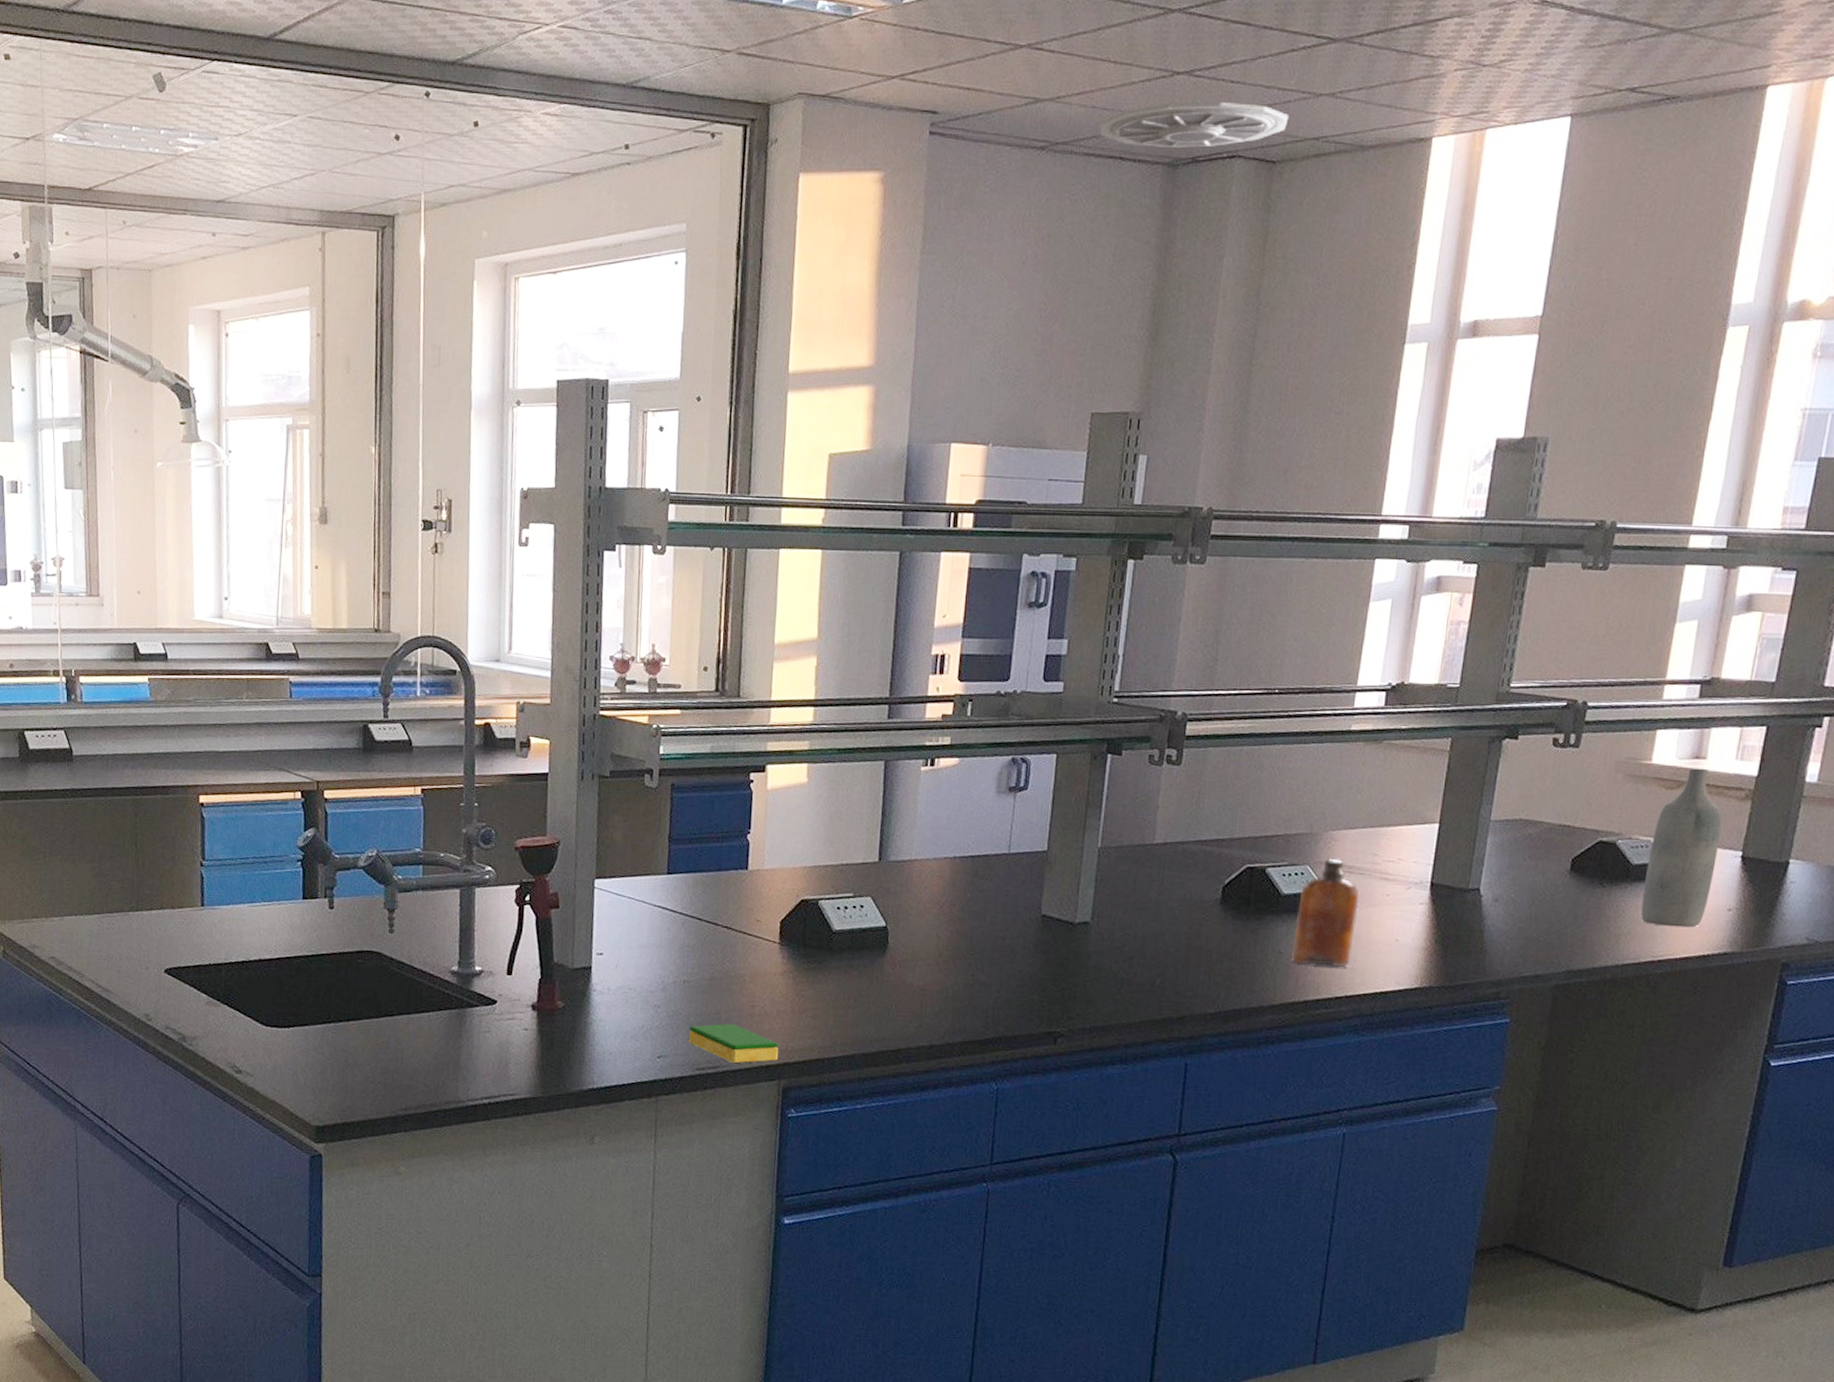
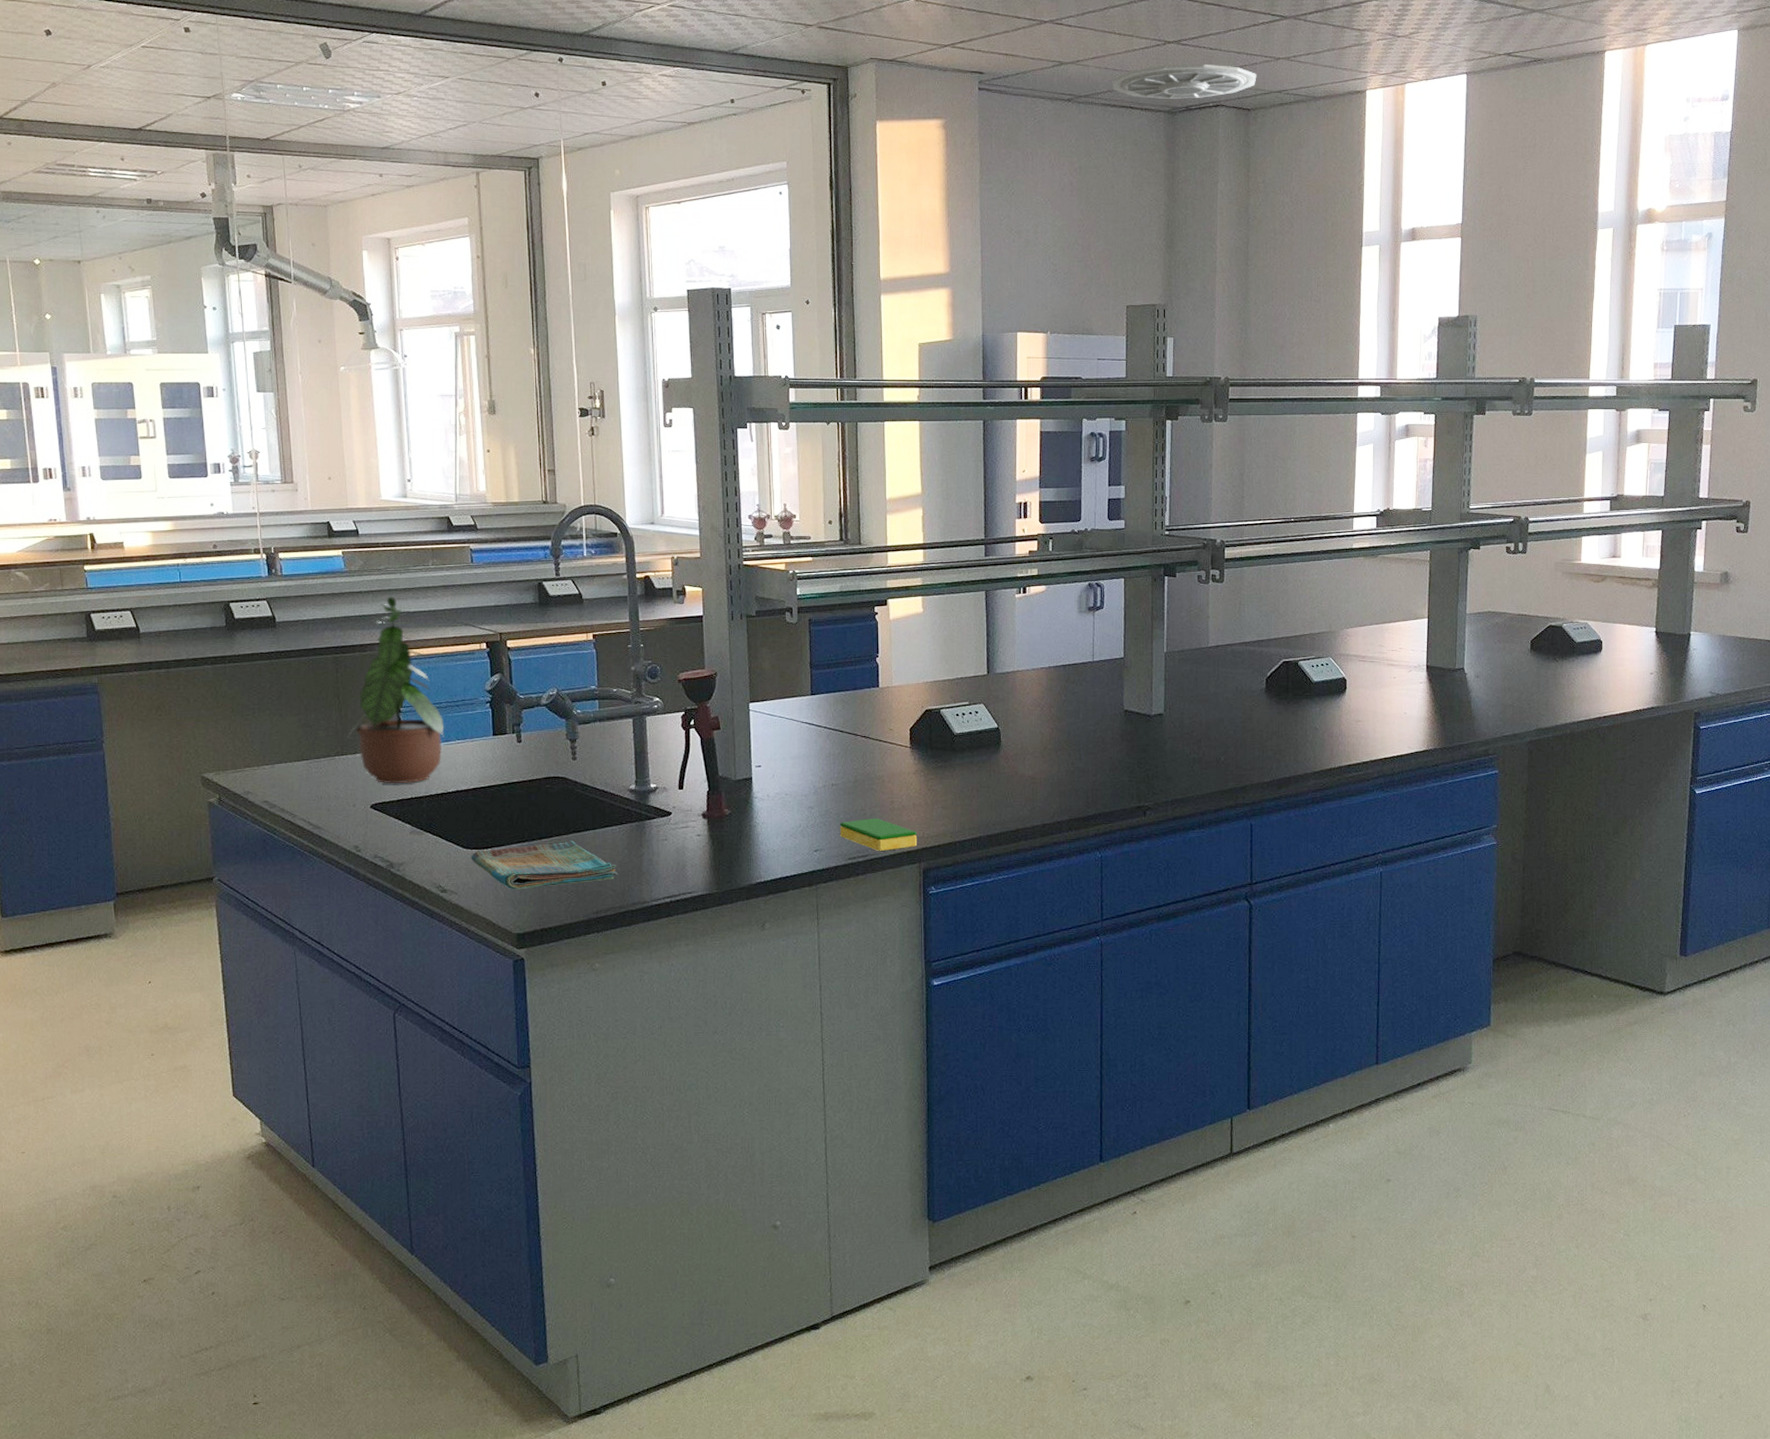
potted plant: none [143,732,250,947] -> present [347,596,445,783]
dish towel: none [270,1025,432,1077] -> present [471,841,618,890]
flask: present [1291,858,1360,968] -> none [1325,650,1373,738]
bottle: present [1640,768,1722,928] -> none [1586,565,1638,689]

